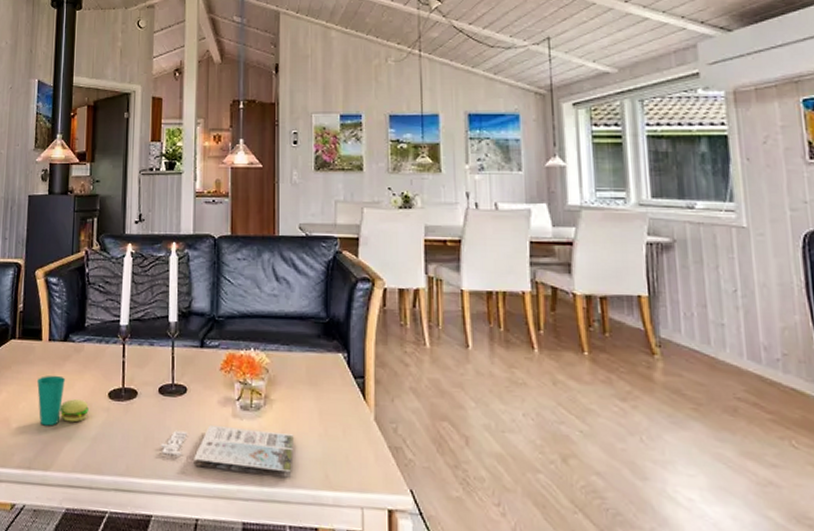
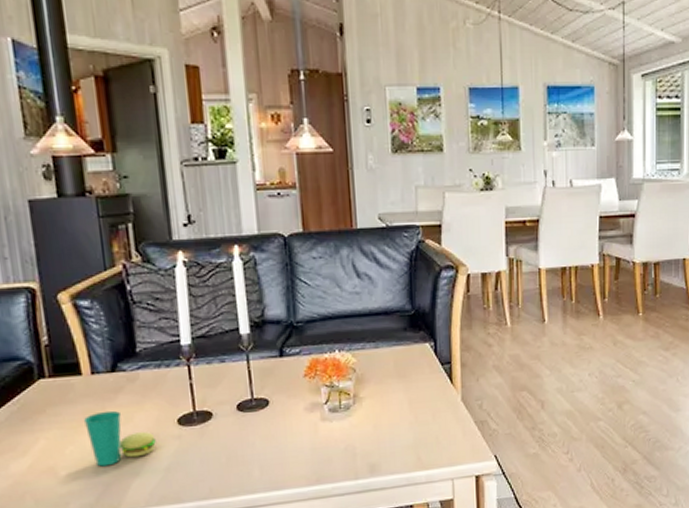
magazine: present [160,425,294,478] -> none [245,427,386,474]

